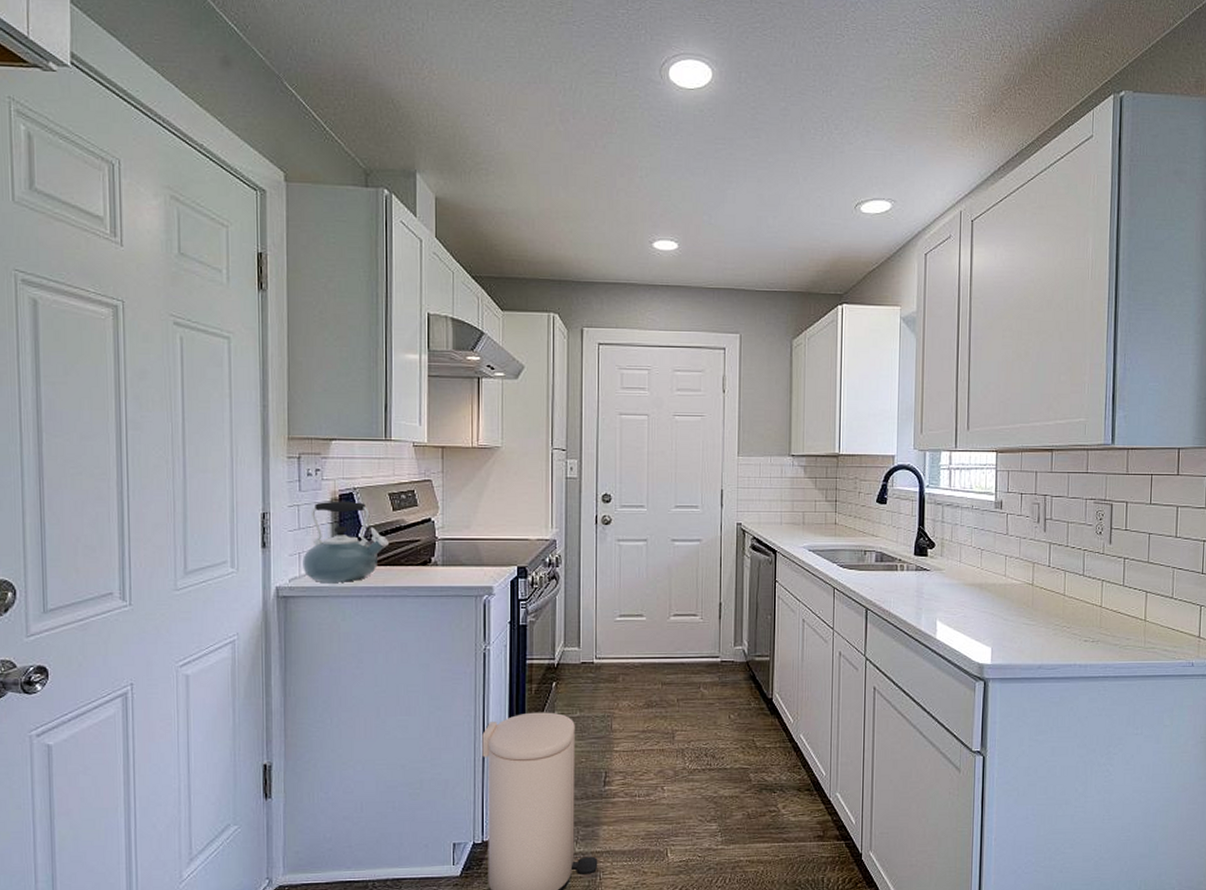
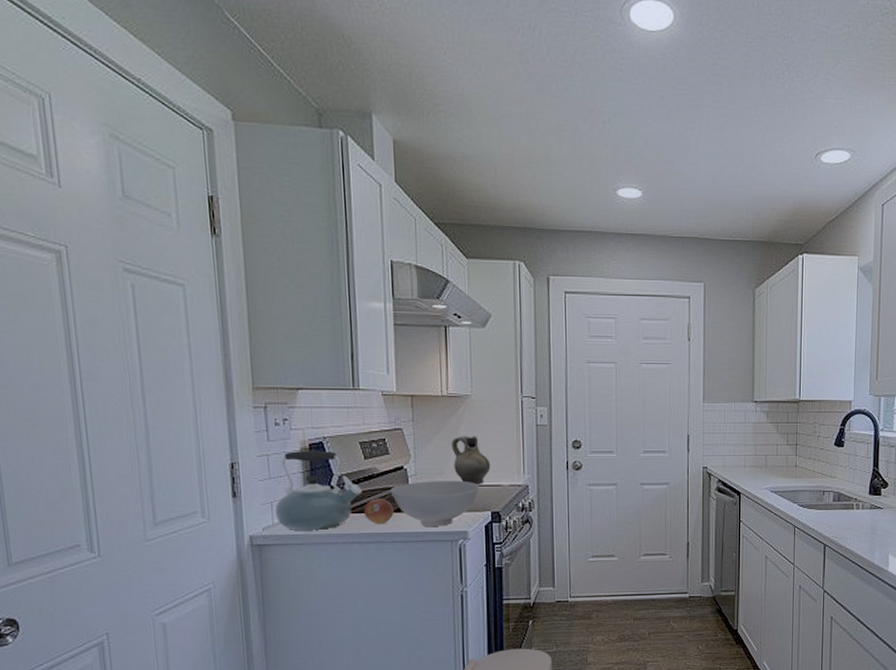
fruit: none [390,551,419,578] -> present [364,498,394,525]
bowl: none [416,534,506,581] -> present [390,480,479,526]
ceramic jug: none [480,488,518,538] -> present [451,436,491,484]

